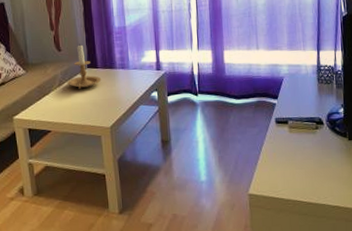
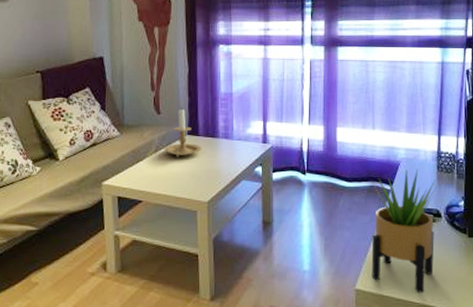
potted plant: none [258,82,320,192] -> present [371,169,439,292]

